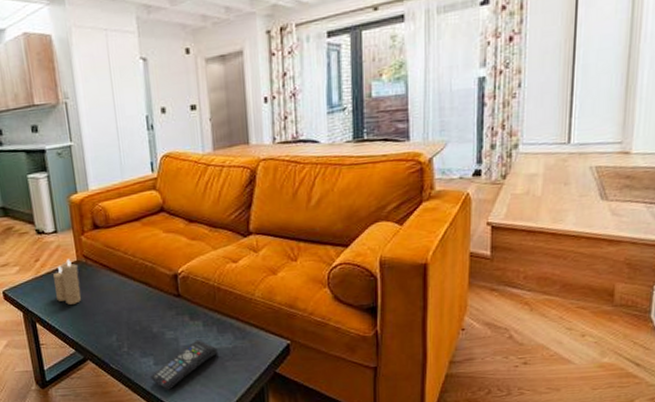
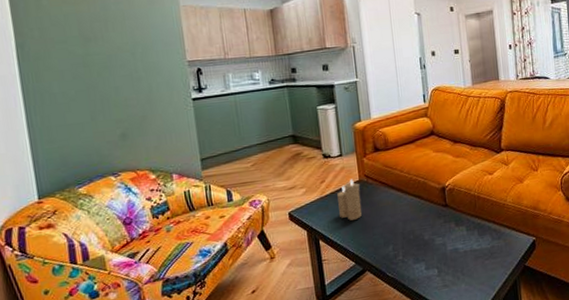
remote control: present [150,339,218,391] -> none [422,243,479,293]

